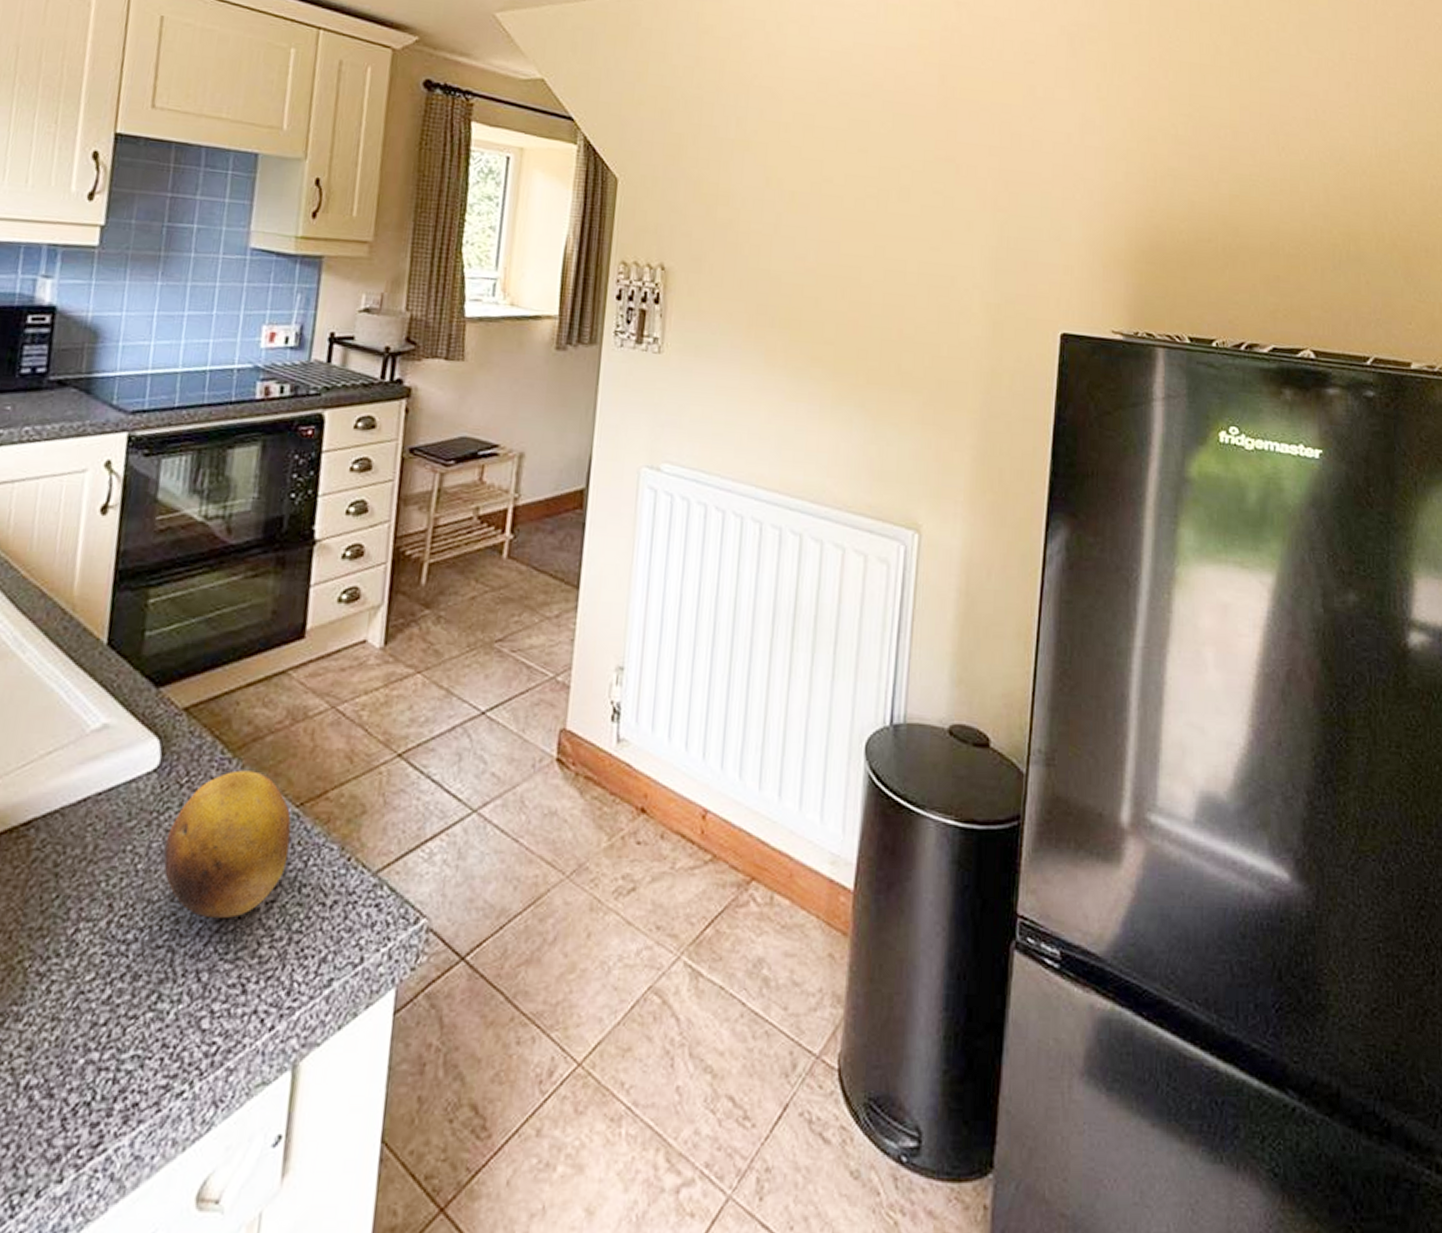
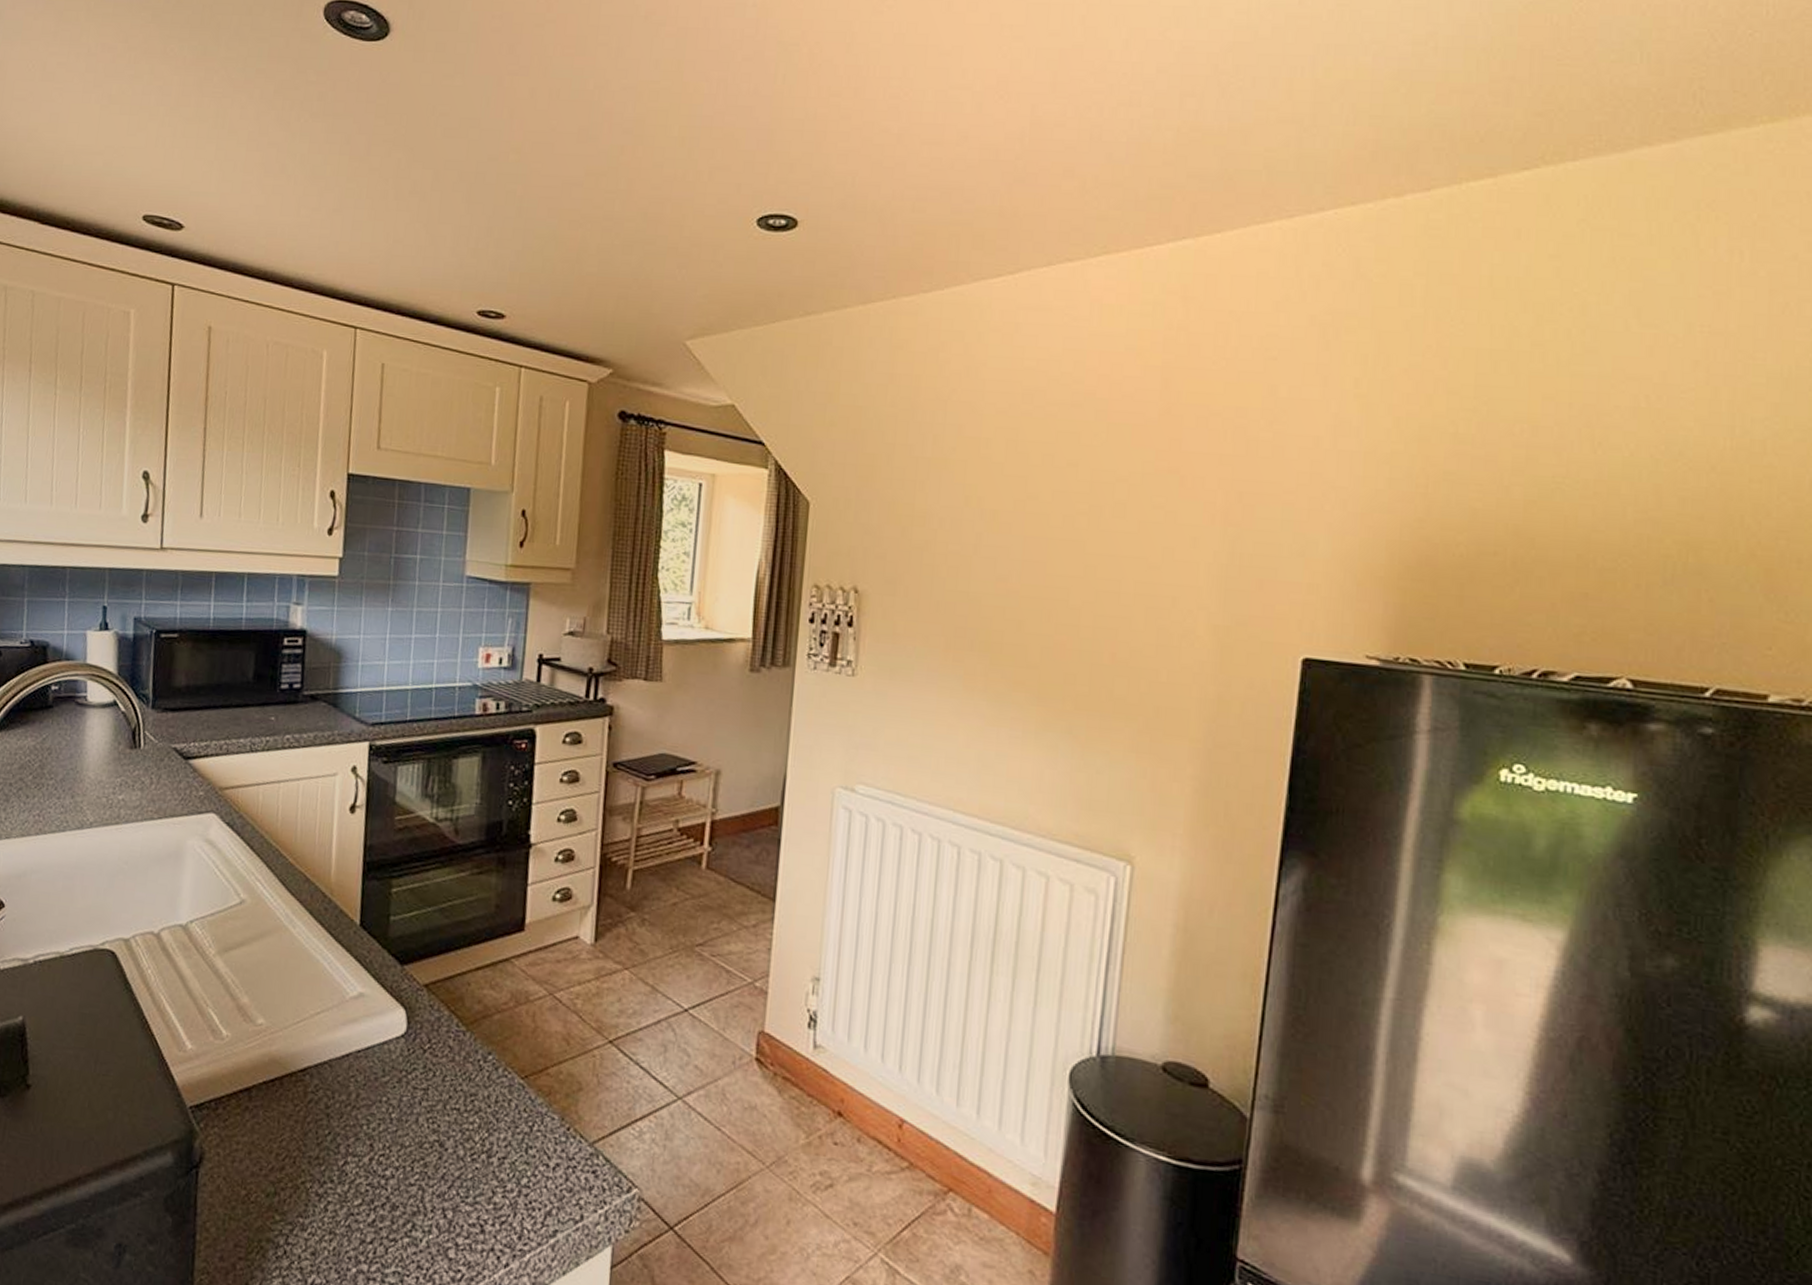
fruit: present [163,770,292,919] -> none [412,1042,518,1168]

